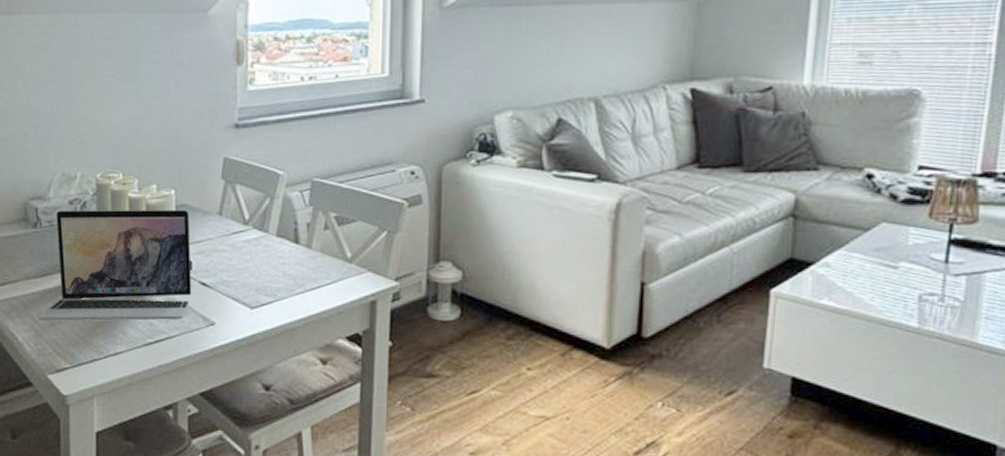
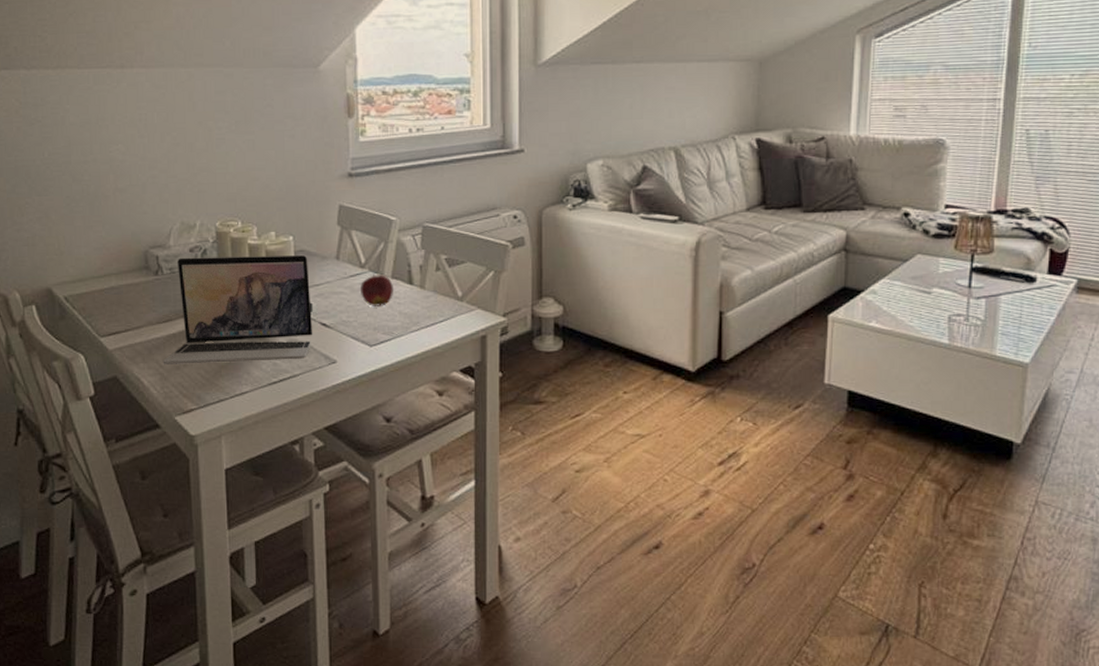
apple: none [243,231,278,266] -> present [361,273,393,306]

